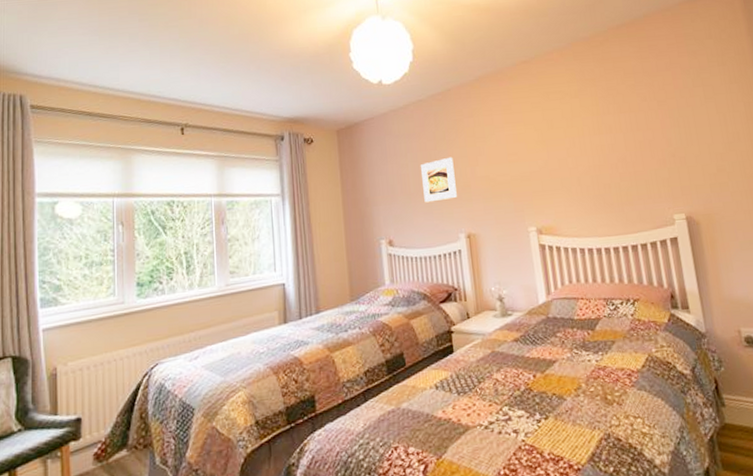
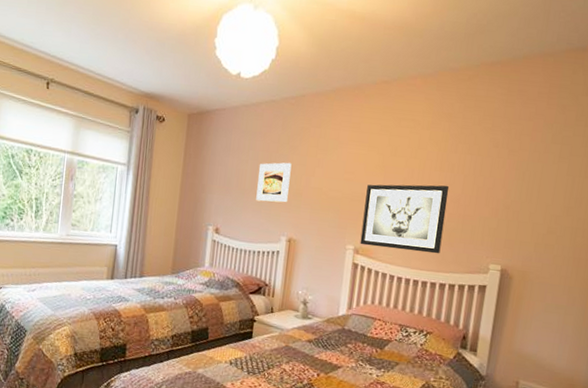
wall art: none [533,146,623,224] -> present [360,184,449,254]

